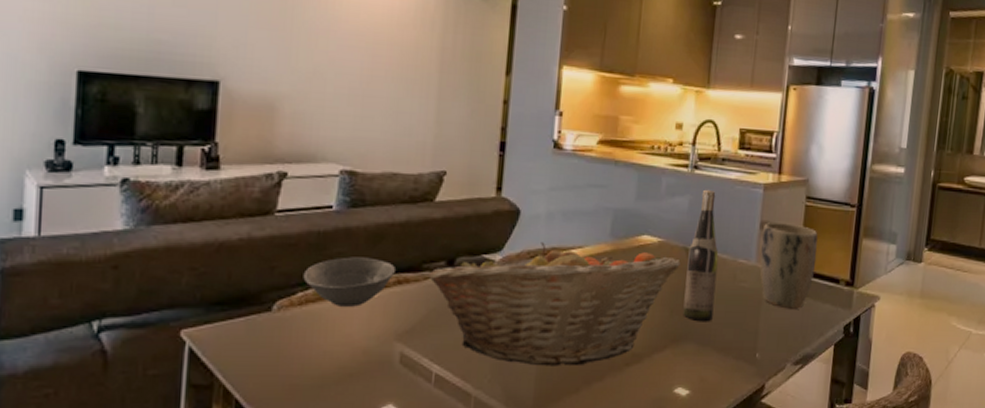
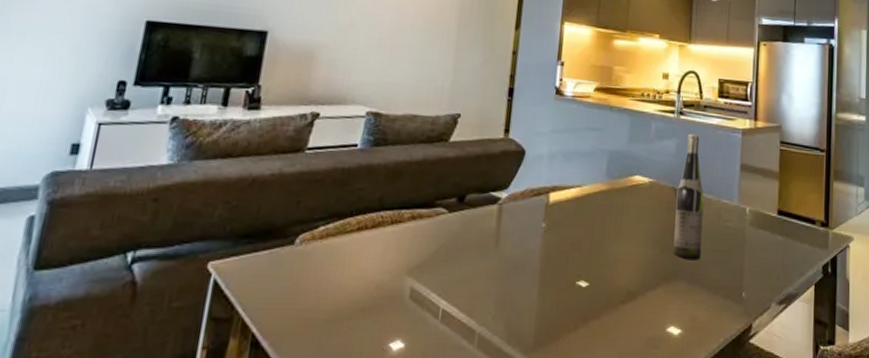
bowl: present [303,257,397,307] -> none [326,192,412,241]
fruit basket: present [427,242,680,366] -> none [439,181,670,303]
plant pot: present [759,222,818,309] -> none [741,165,793,249]

